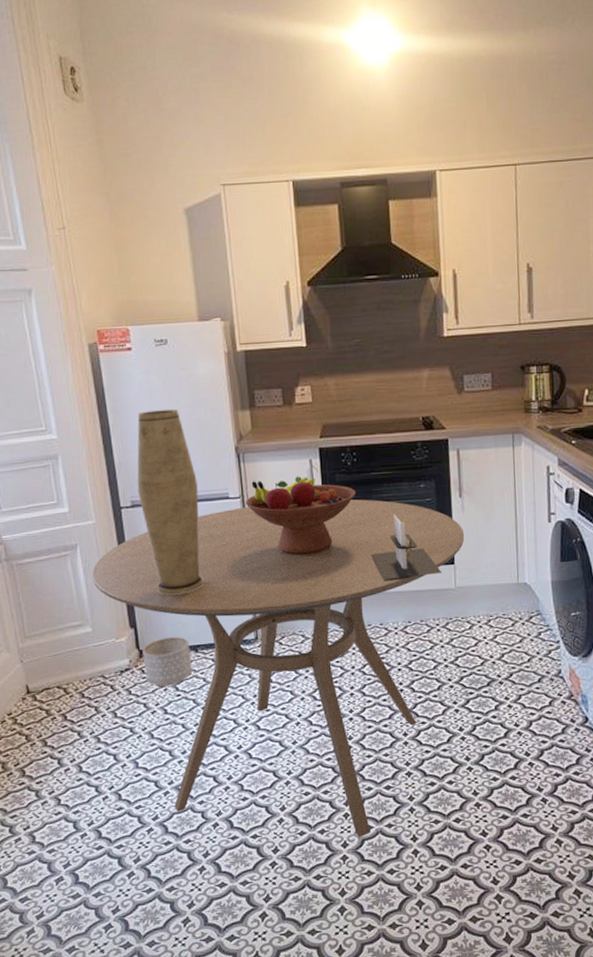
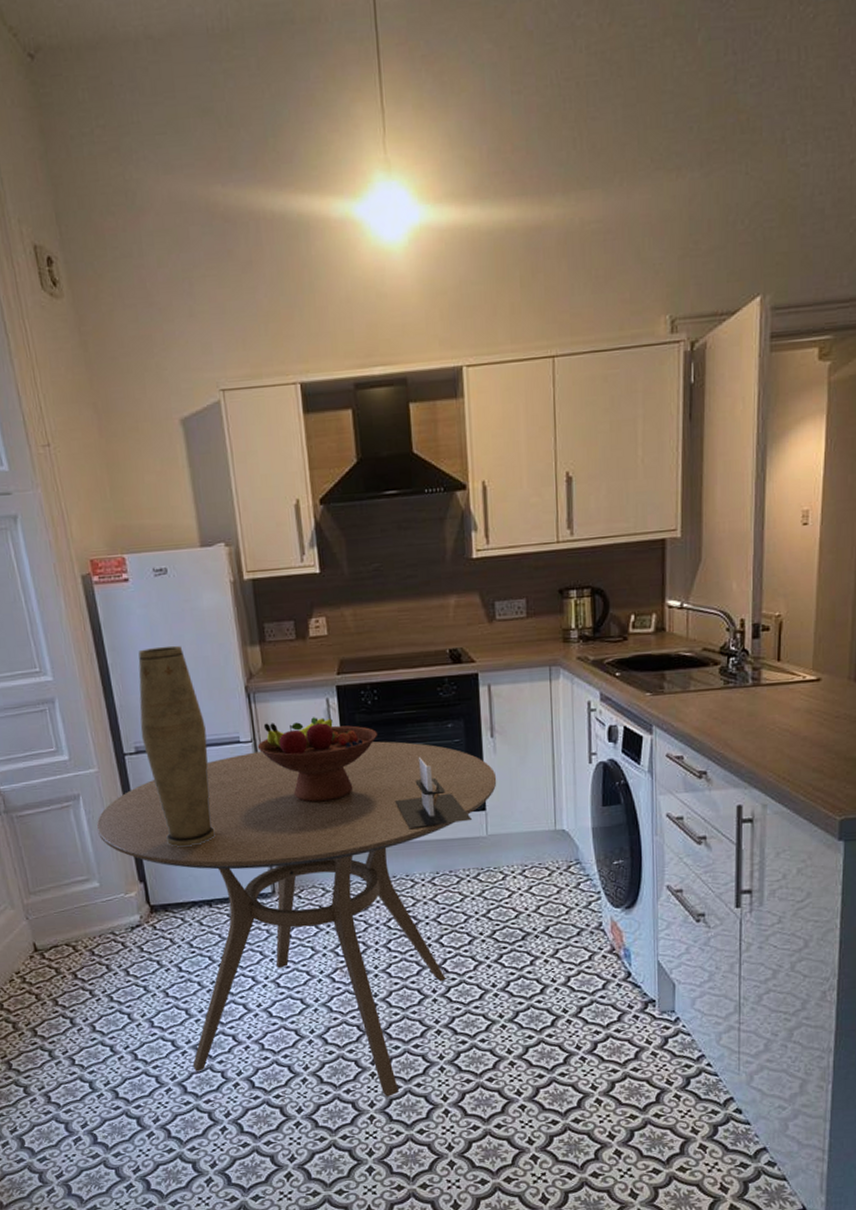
planter: present [142,636,193,687] -> none [153,890,208,943]

